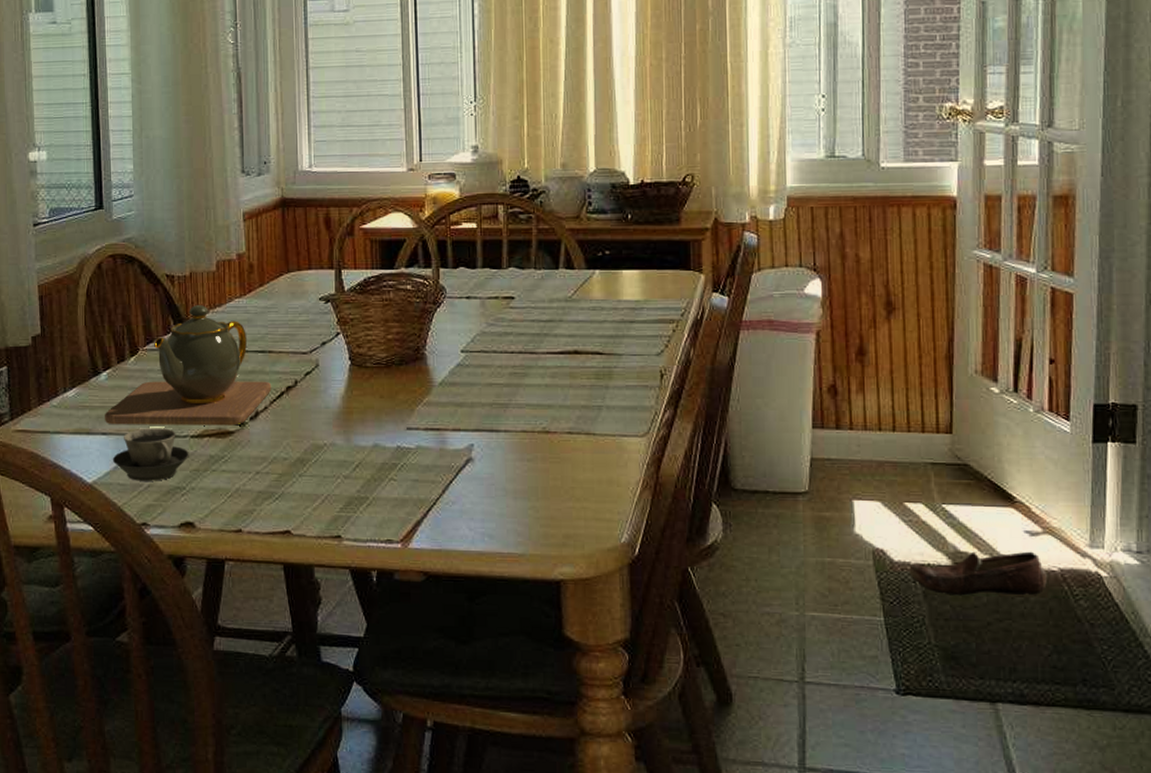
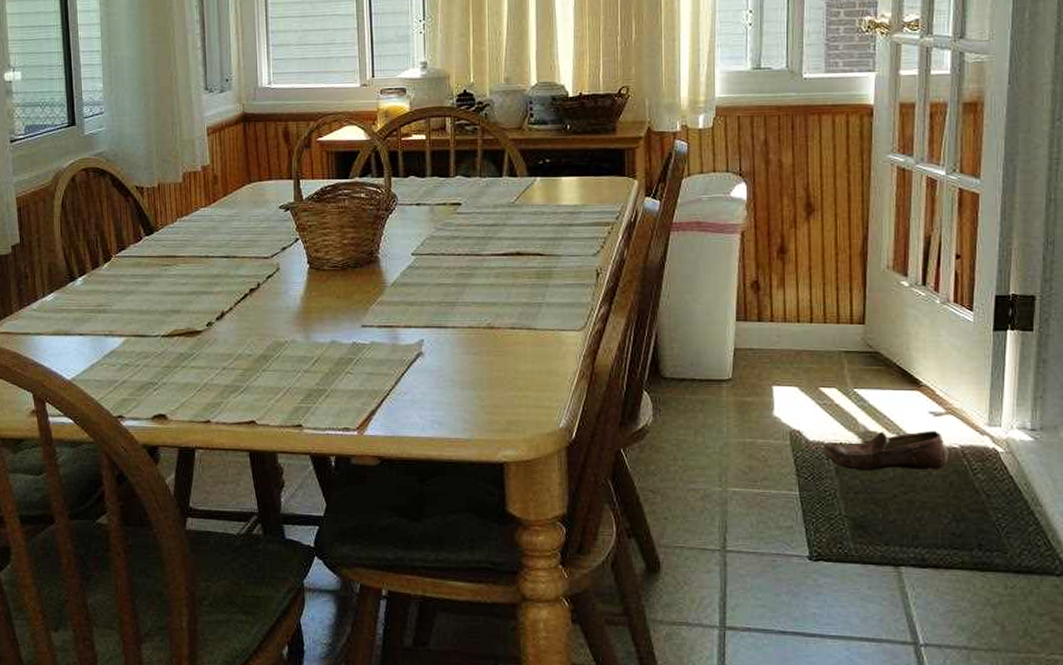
teapot: present [105,305,272,426] -> none [81,214,236,326]
cup: present [112,428,189,481] -> none [89,328,161,377]

